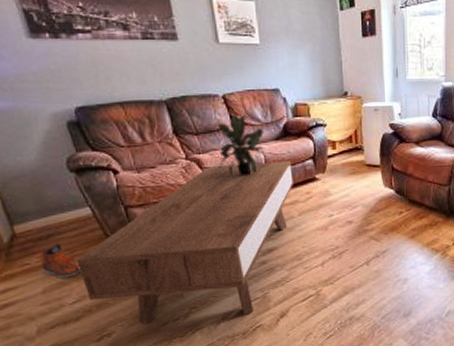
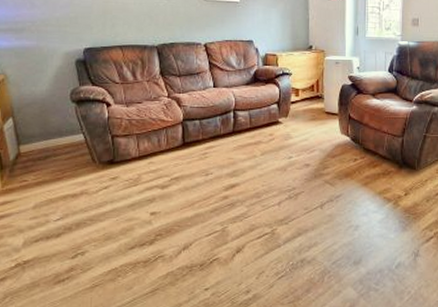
sneaker: present [39,243,82,279] -> none [36,164,69,196]
coffee table: present [76,161,293,325] -> none [65,104,259,248]
potted plant: present [218,113,265,177] -> none [195,60,236,116]

